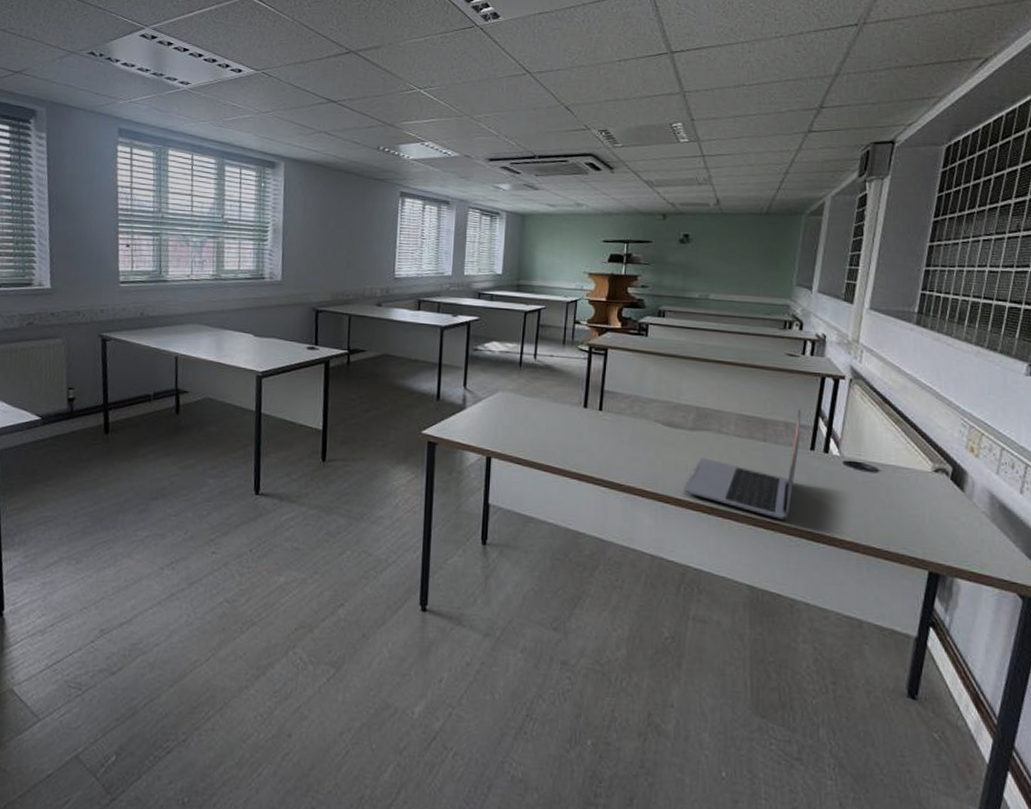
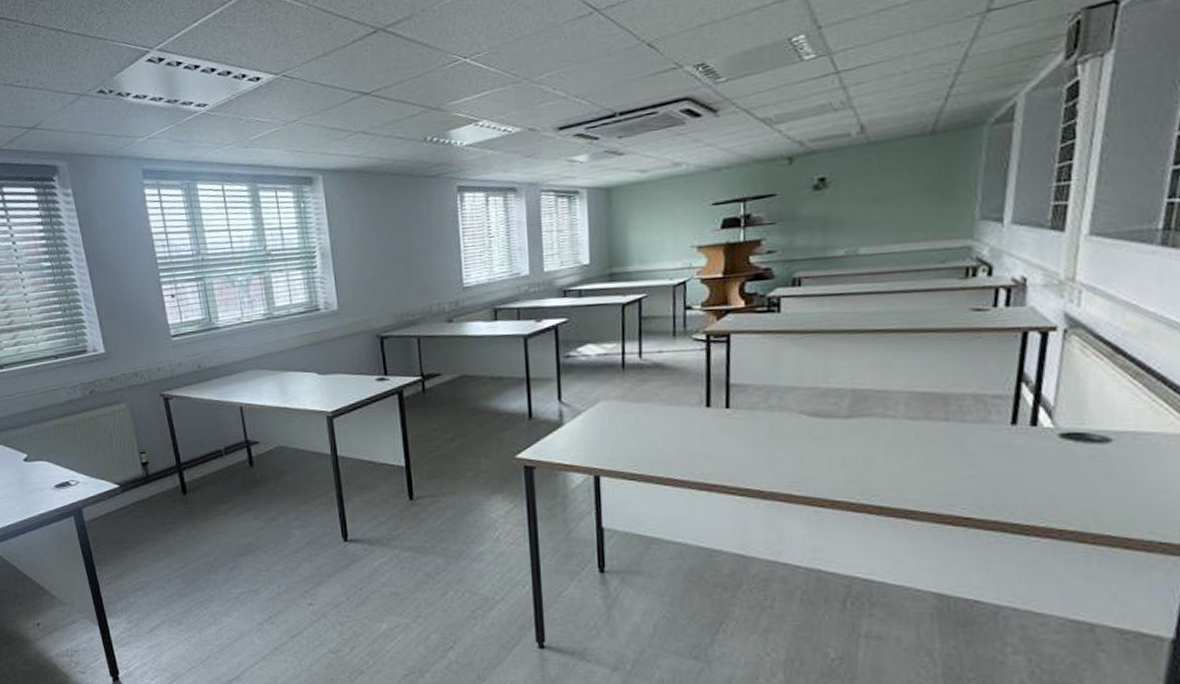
laptop: present [683,407,801,520] -> none [841,374,997,513]

